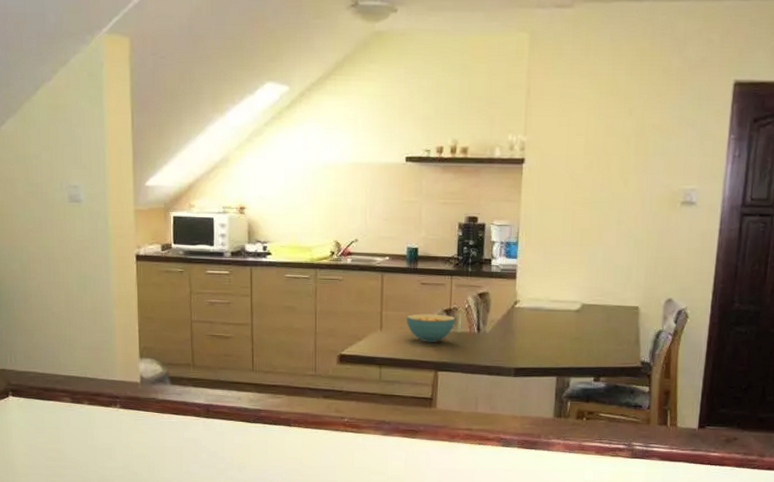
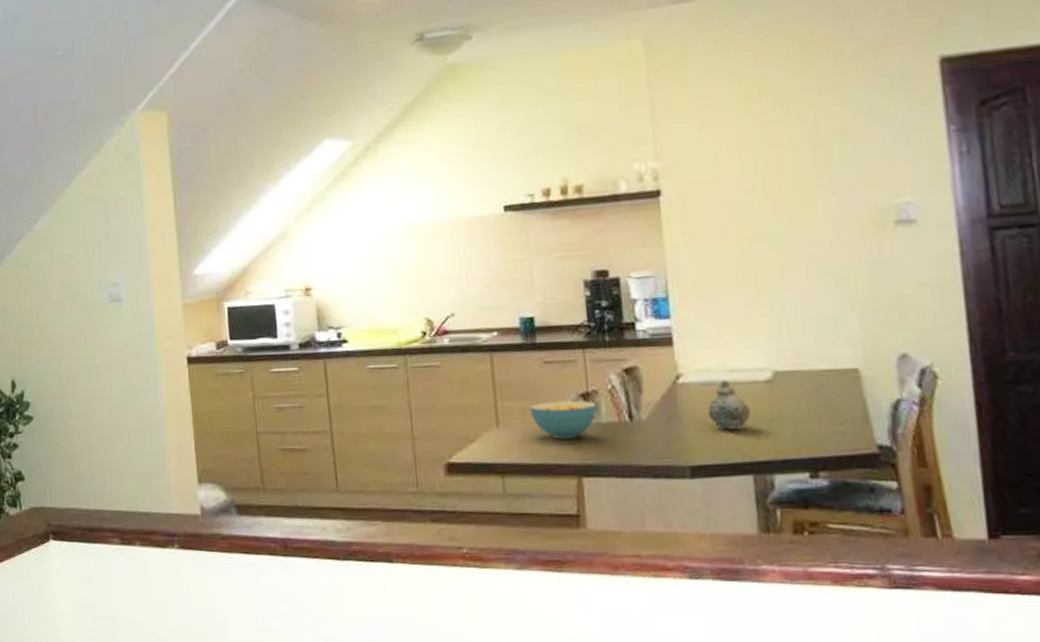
teapot: none [533,307,562,344] -> present [708,379,751,431]

